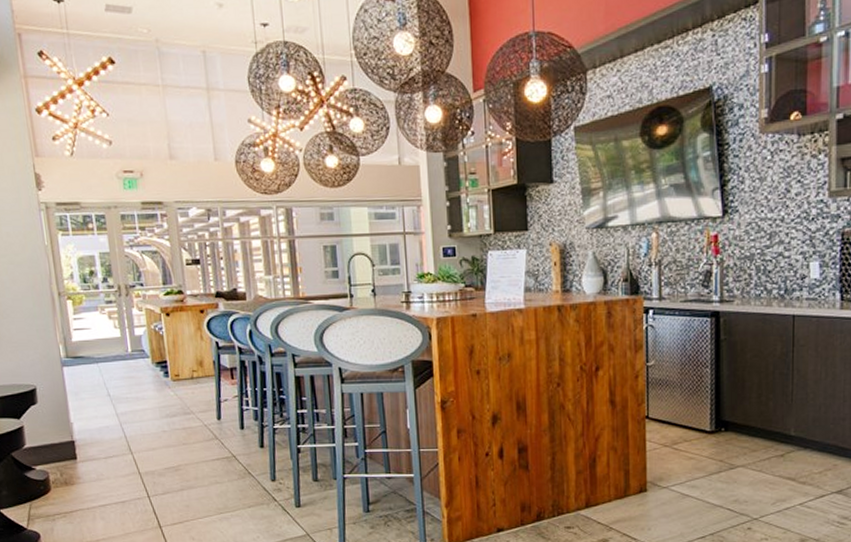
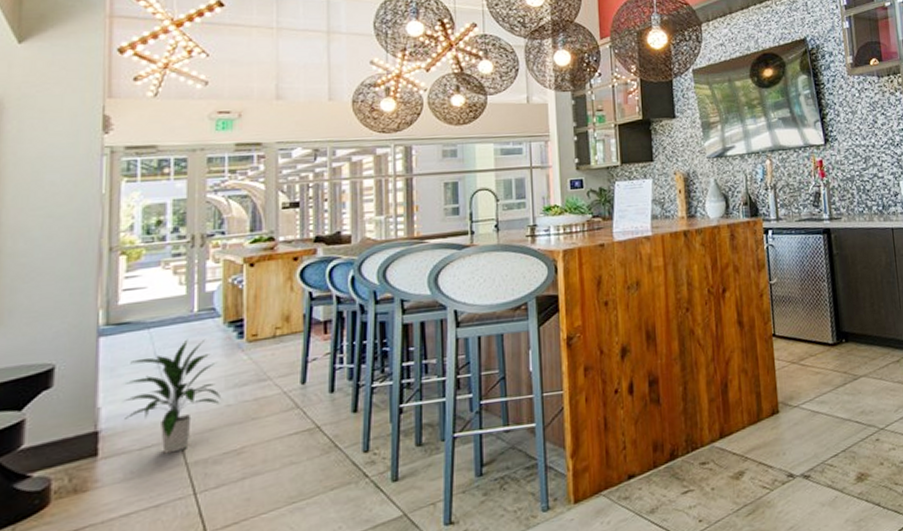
indoor plant: none [87,374,158,464] -> present [125,338,221,454]

